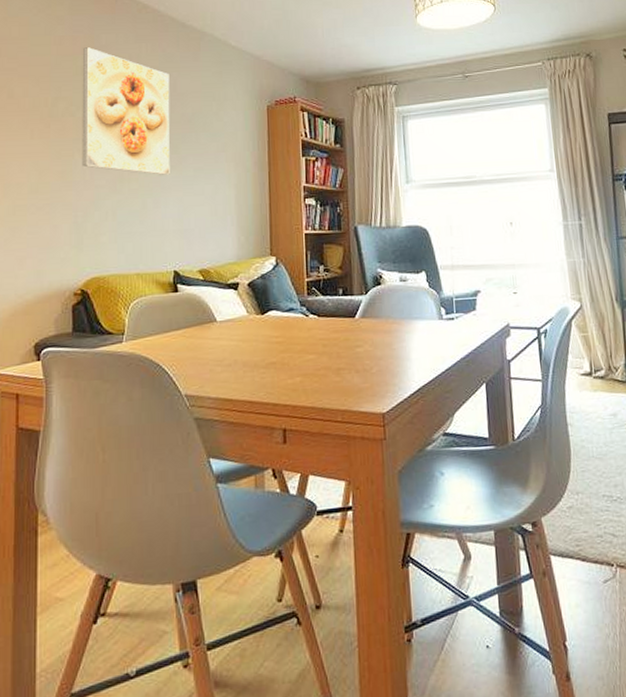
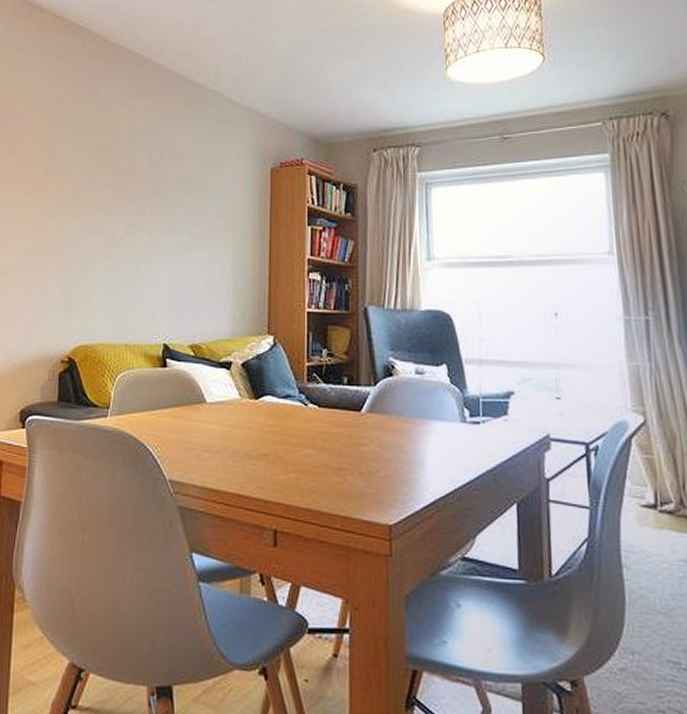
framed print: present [82,47,170,175] -> none [75,103,168,240]

